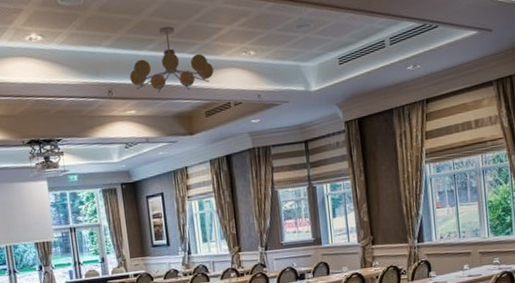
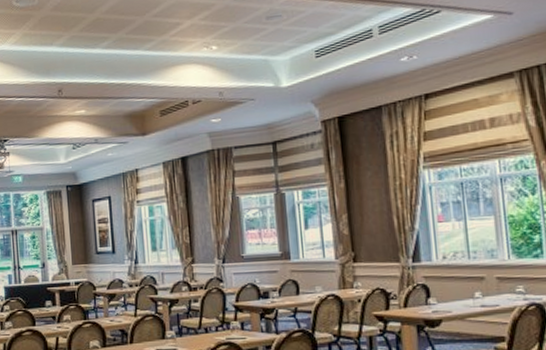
chandelier: present [129,26,214,93] -> none [81,23,171,92]

